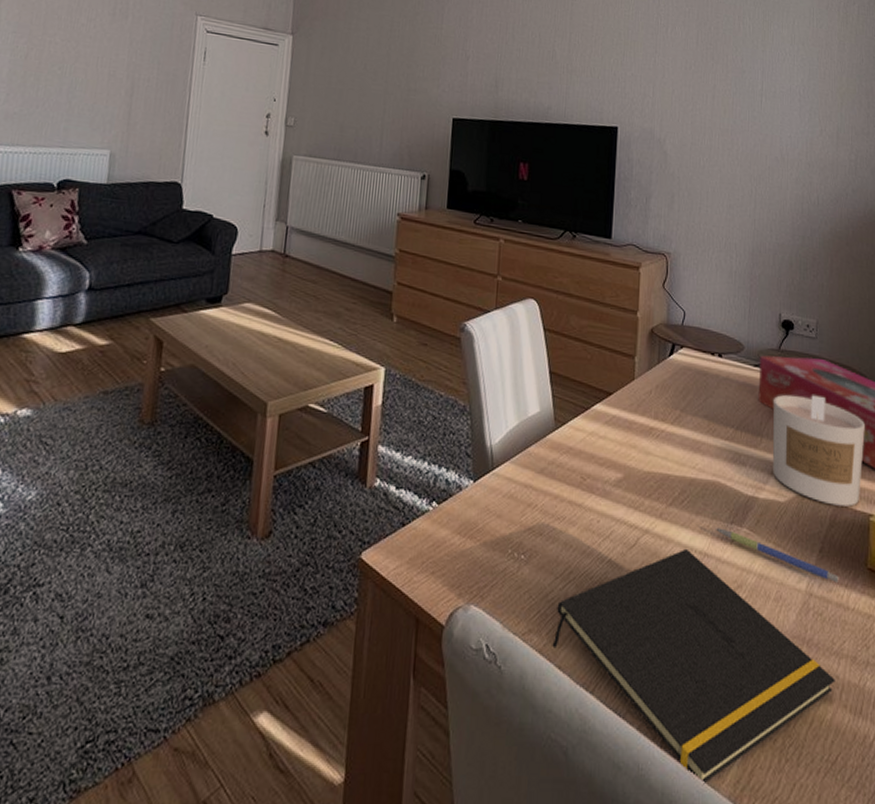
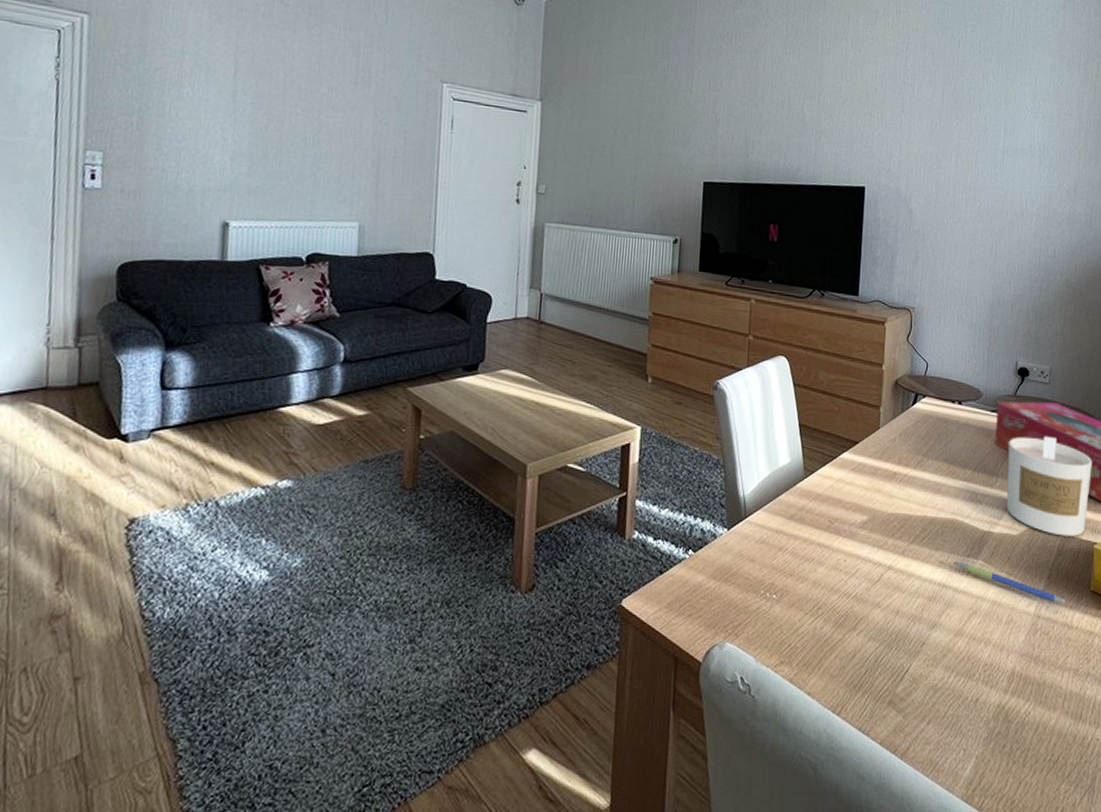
notepad: present [552,548,835,786] -> none [802,581,1059,790]

